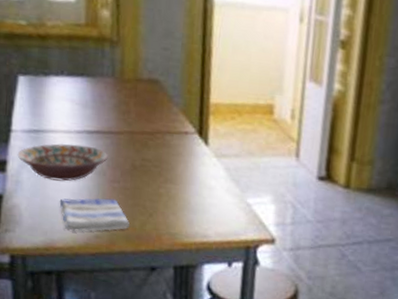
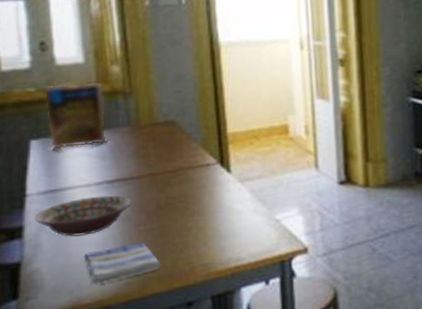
cereal box: none [33,20,94,93] -> present [44,81,111,150]

